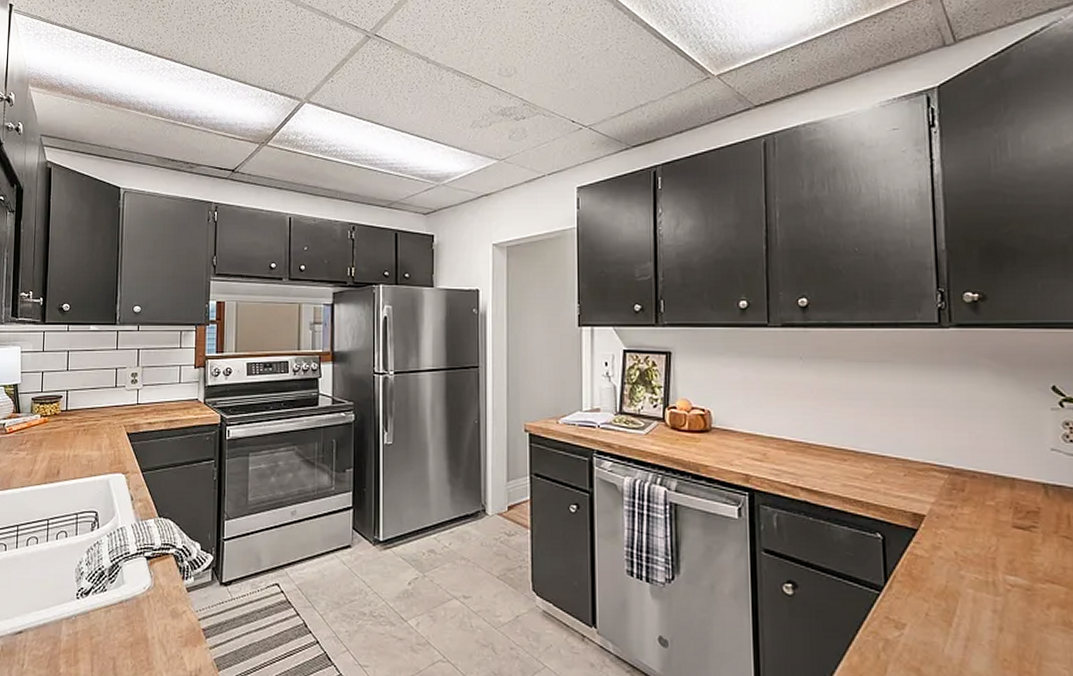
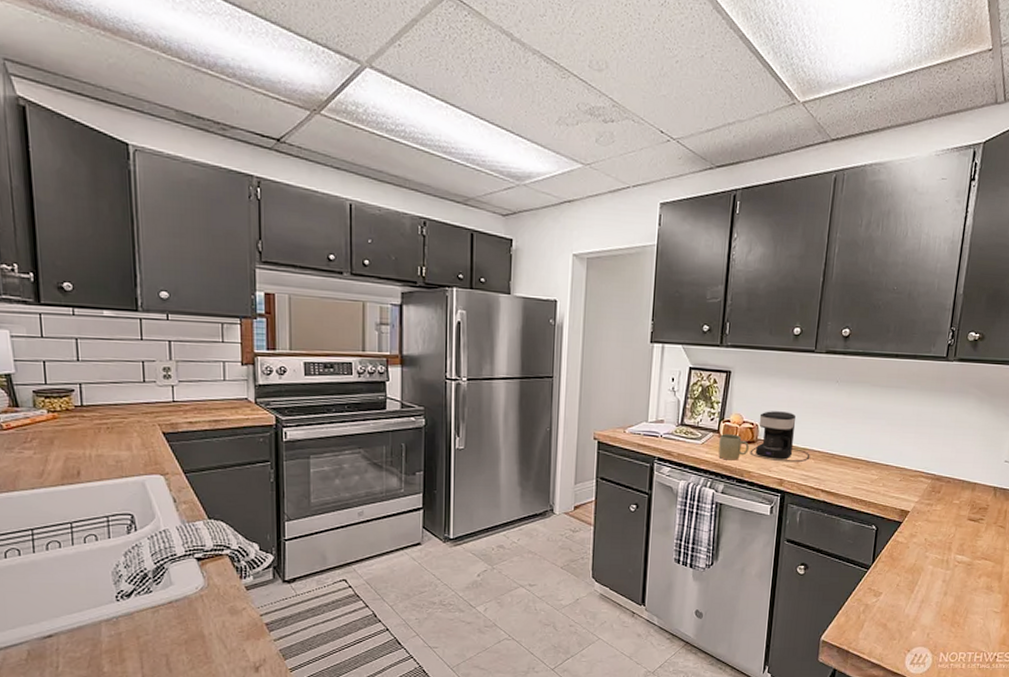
mug: none [665,422,702,453] -> present [718,434,749,461]
coffee maker: none [704,395,780,454] -> present [750,411,810,463]

